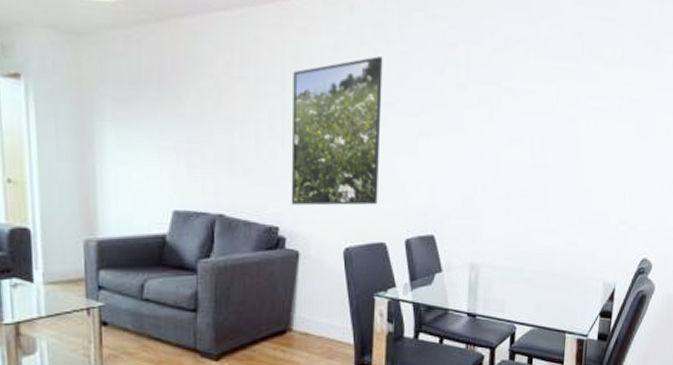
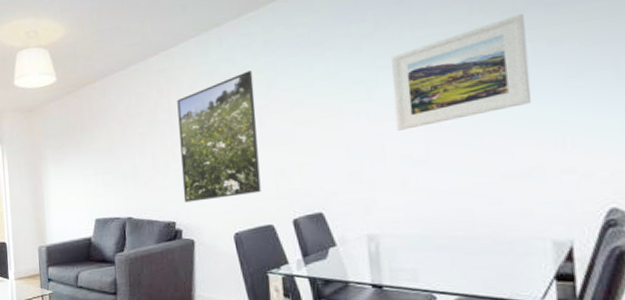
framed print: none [509,66,619,161] -> present [391,13,531,131]

